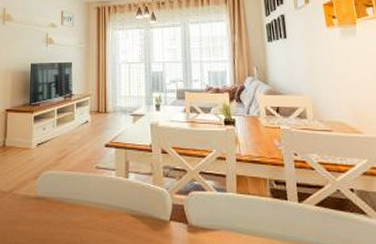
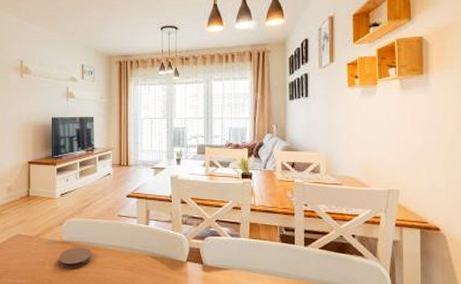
coaster: none [32,203,68,229] -> present [58,246,92,268]

